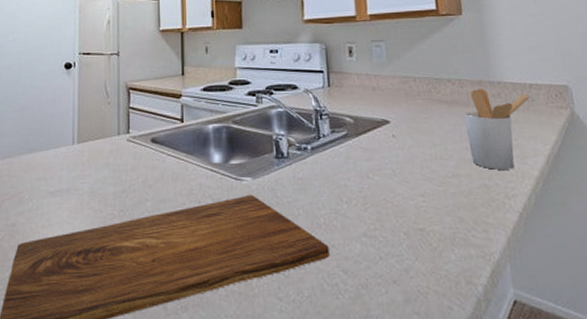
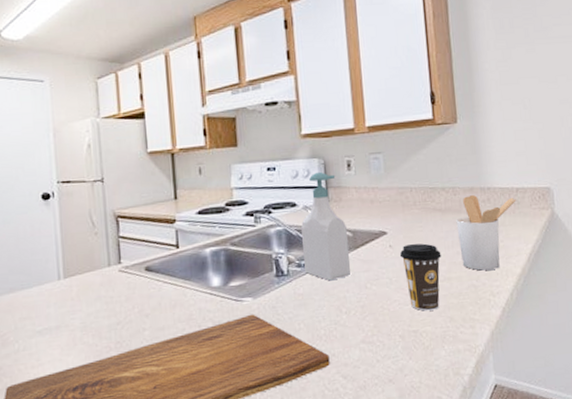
soap bottle: none [301,56,353,167] -> present [300,171,351,281]
coffee cup: none [403,135,449,208] -> present [399,243,442,311]

